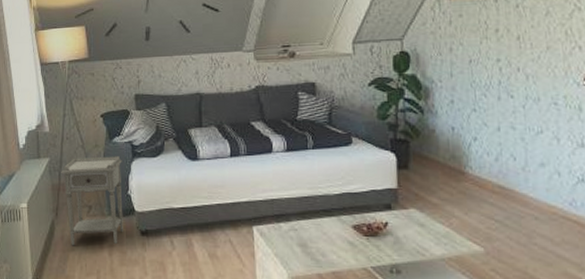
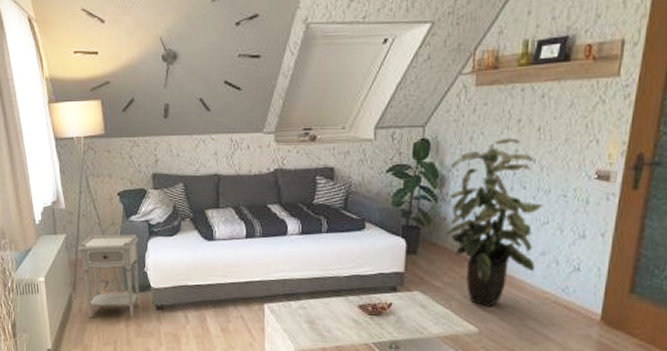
indoor plant: none [433,47,537,225] -> present [446,138,543,307]

